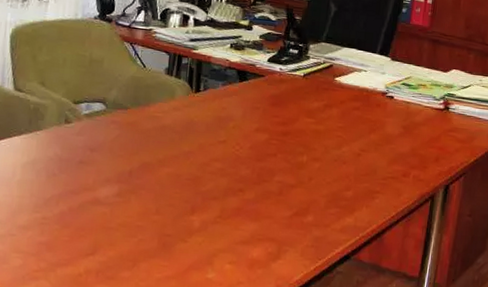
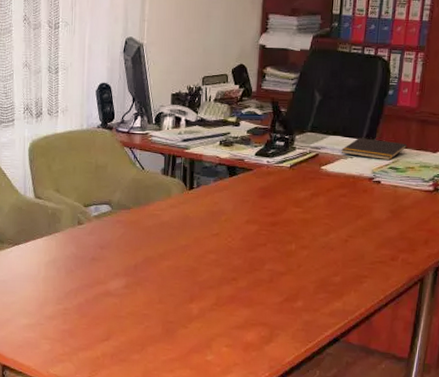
notepad: none [355,52,420,77] -> present [341,138,408,161]

